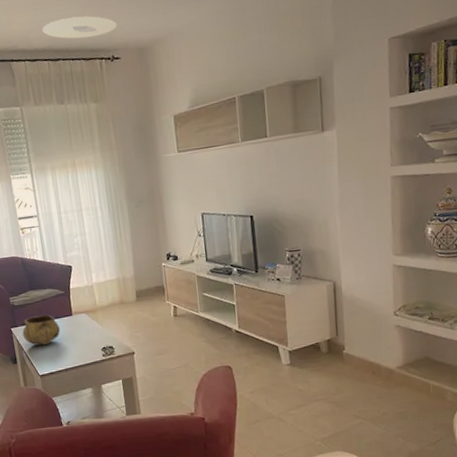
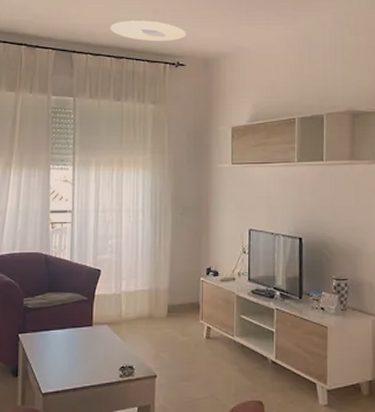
decorative bowl: present [22,315,61,346] -> none [31,323,76,358]

